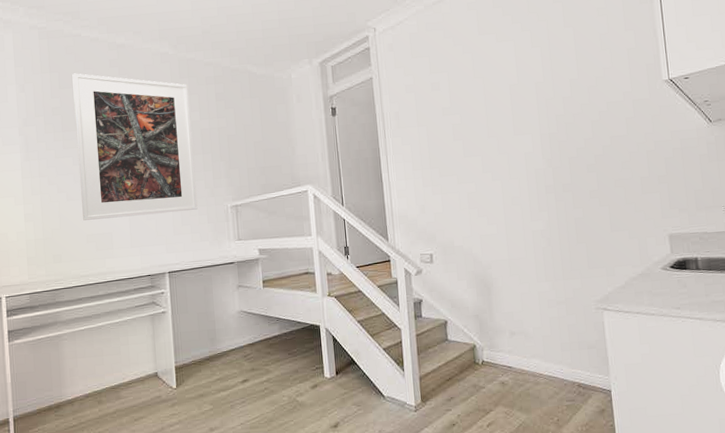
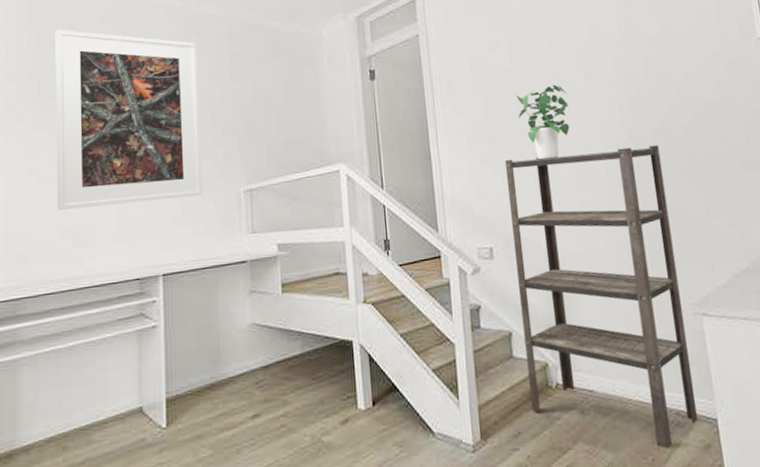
shelving unit: none [443,171,596,412] -> present [504,145,698,449]
potted plant: none [453,120,499,183] -> present [516,84,570,160]

